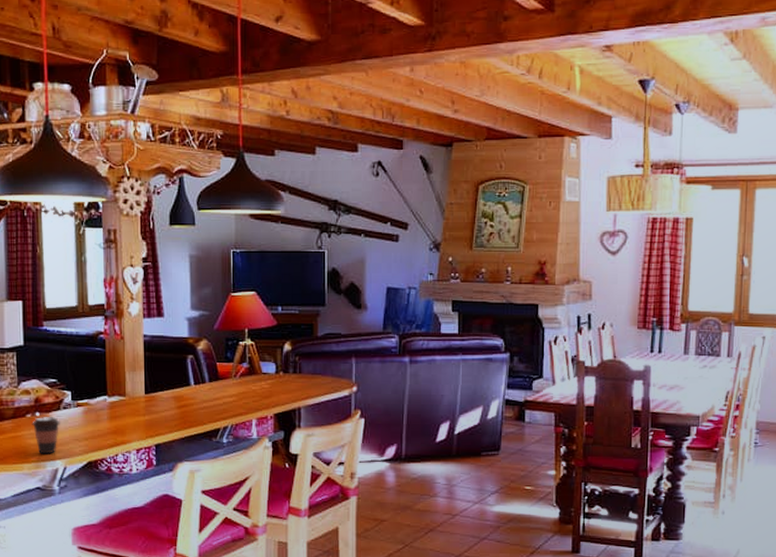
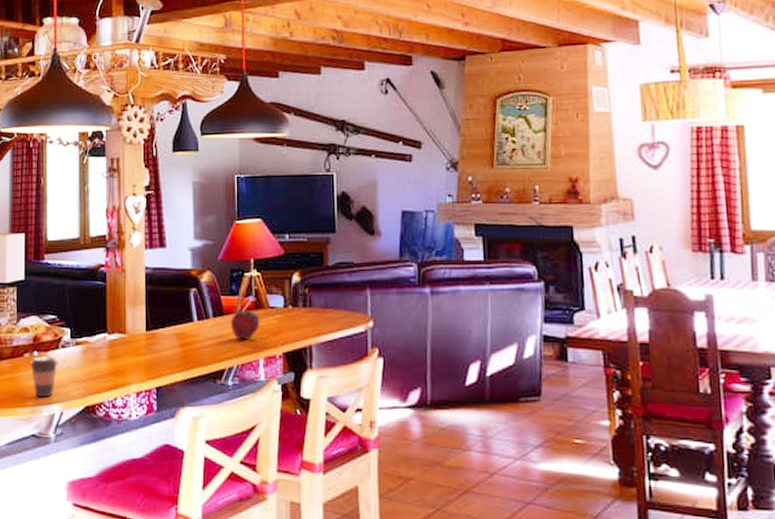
fruit: none [225,375,253,402] -> present [230,310,260,340]

